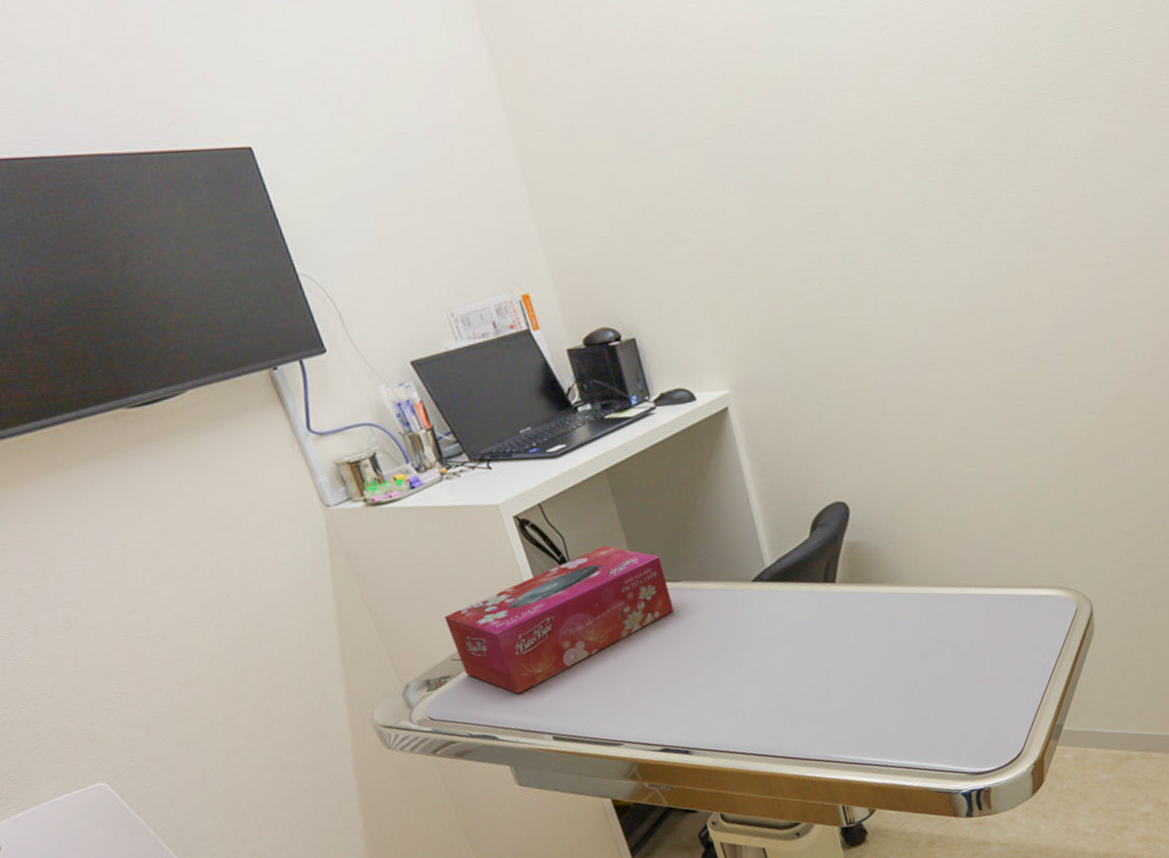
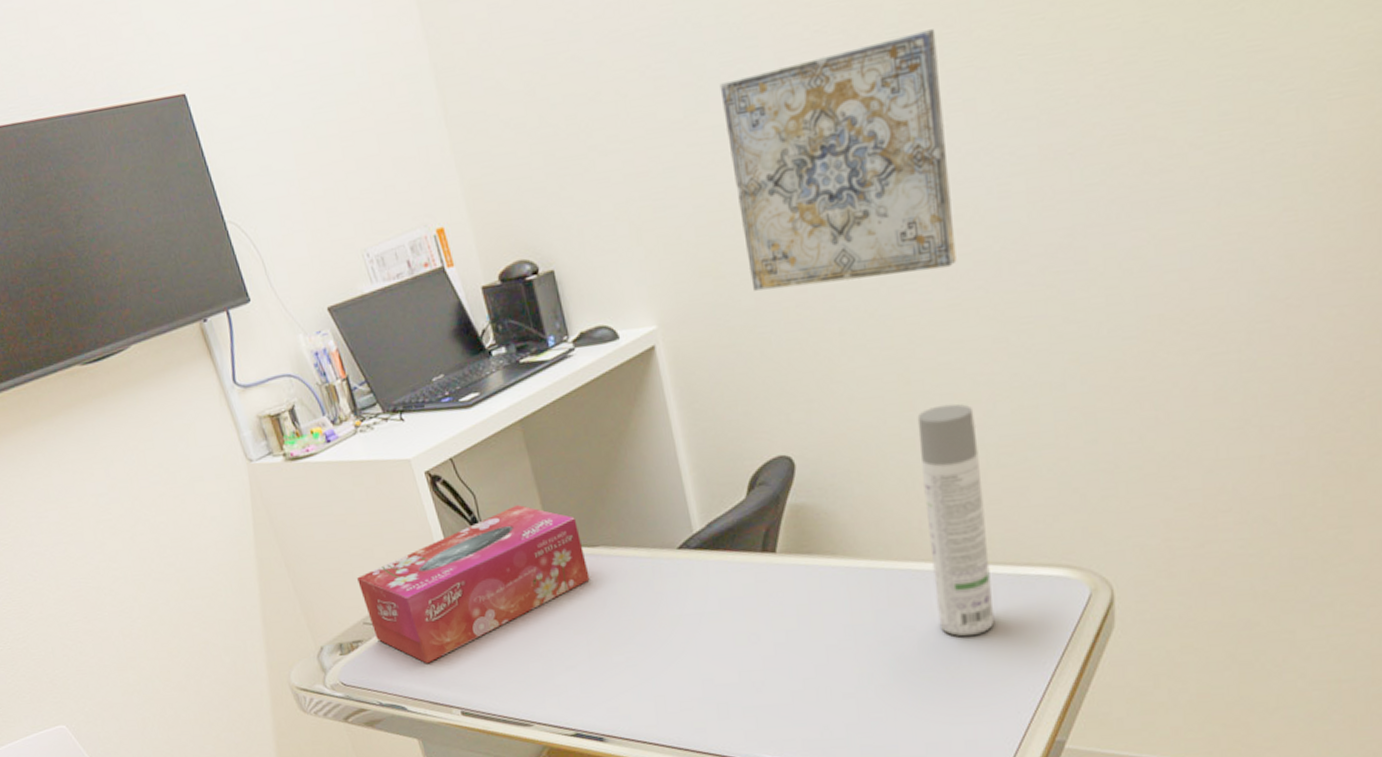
wall art: none [778,166,971,364] -> present [719,29,957,291]
spray bottle: none [944,460,1009,646] -> present [917,403,995,637]

